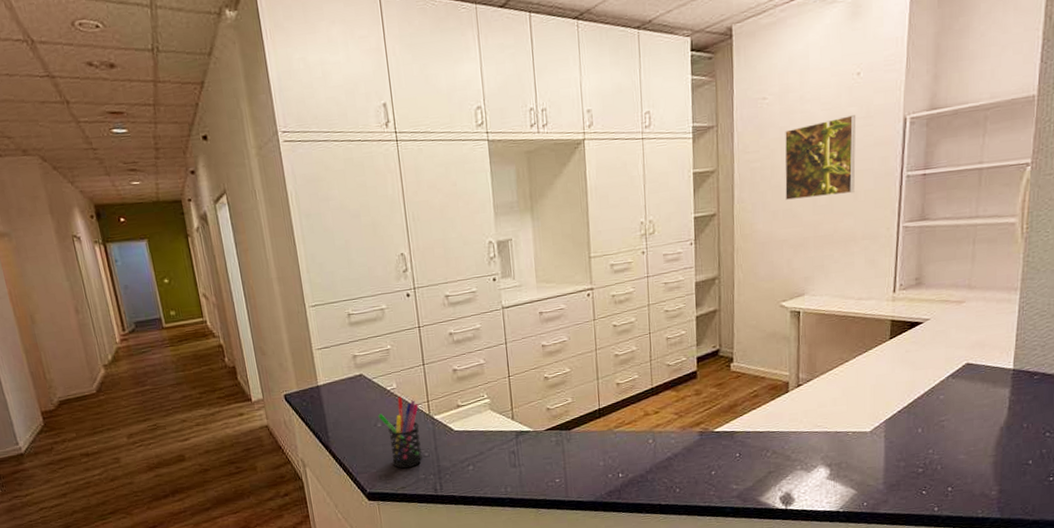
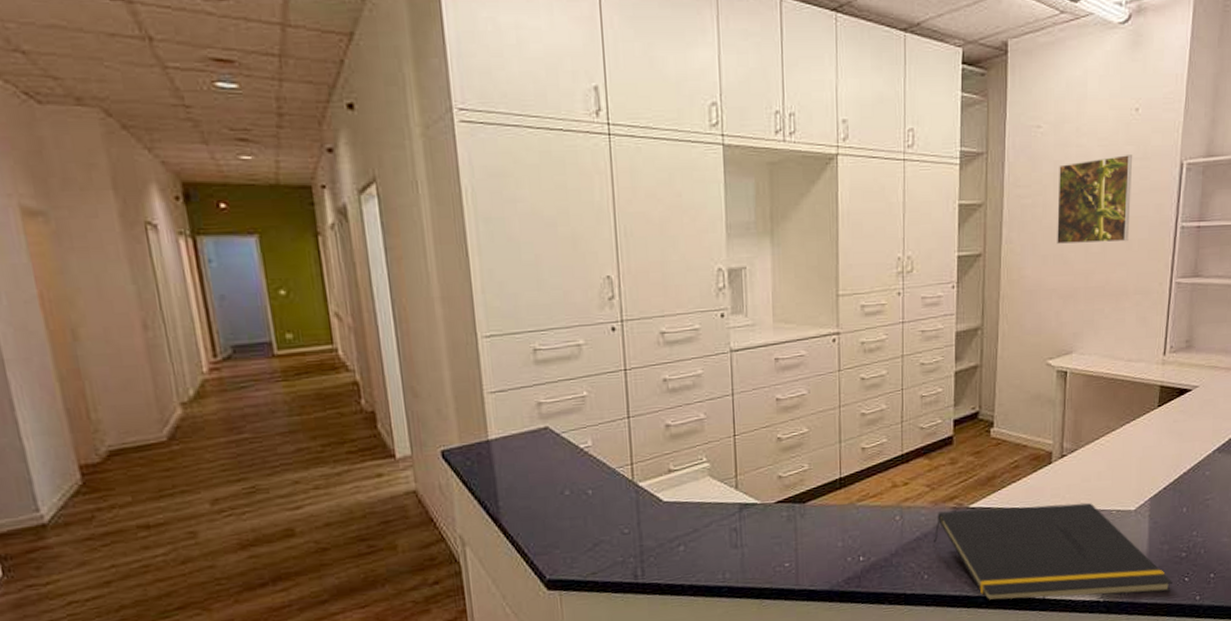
pen holder: present [378,396,423,469] -> none [566,457,622,549]
notepad: none [683,426,911,510] -> present [934,503,1174,600]

